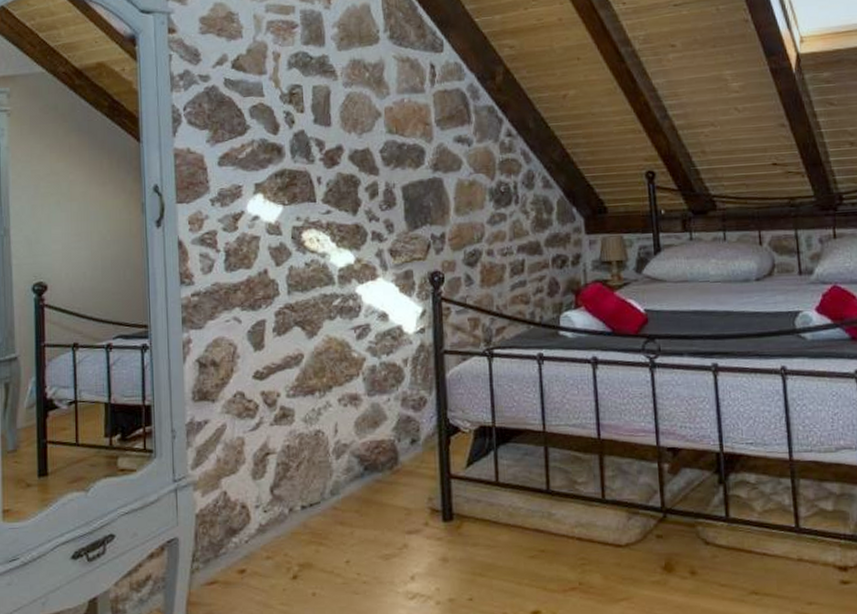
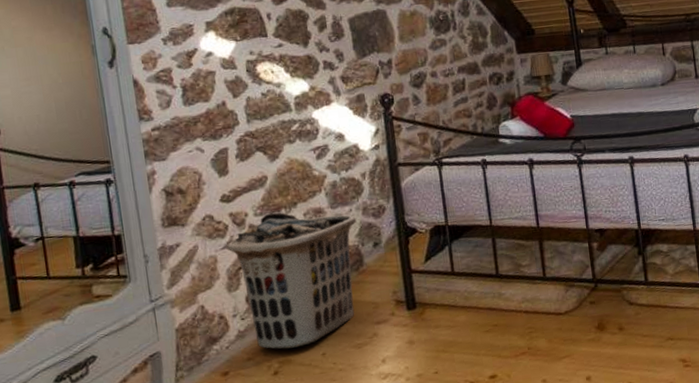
clothes hamper: none [255,395,394,551] -> present [226,212,357,349]

